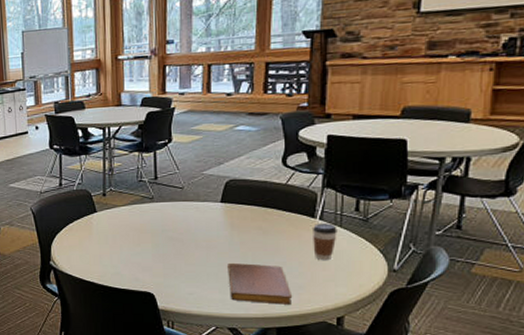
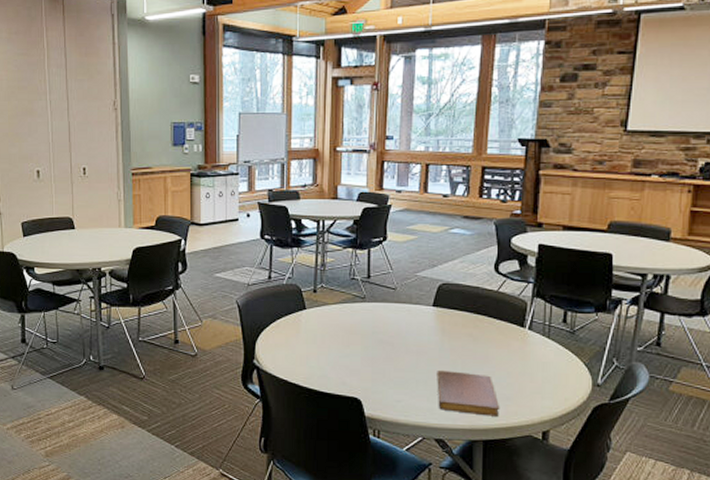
coffee cup: present [313,223,337,261] -> none [521,333,545,372]

